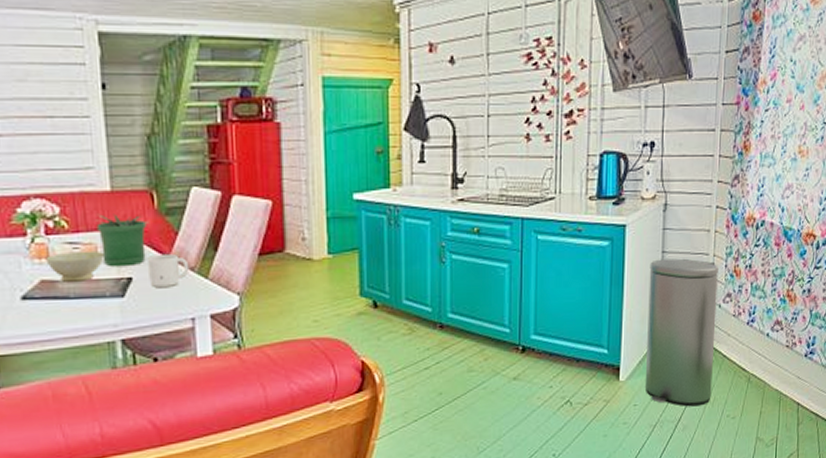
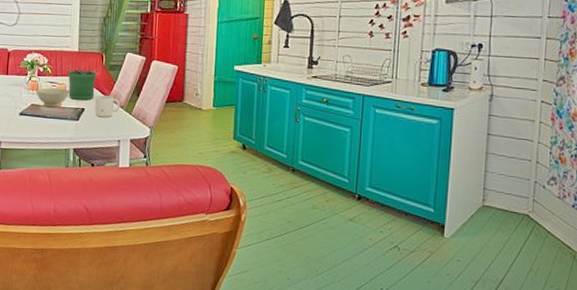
pedal bin: present [644,258,718,407] -> none [468,140,543,273]

